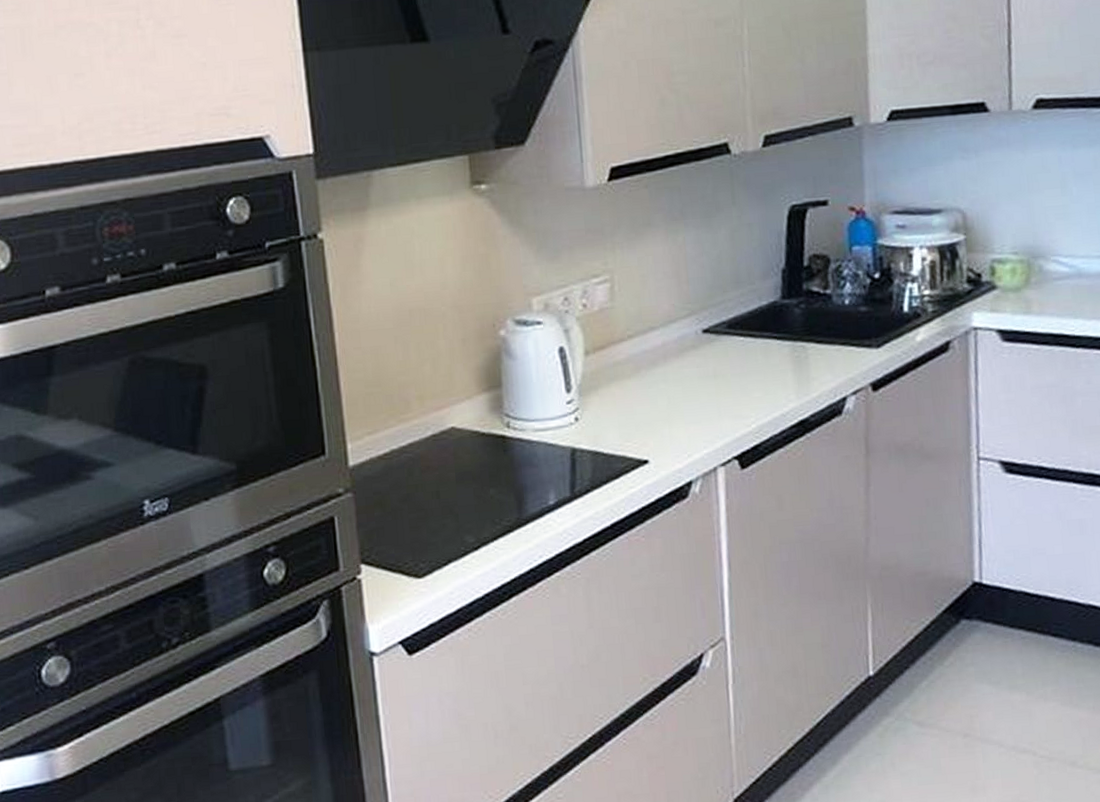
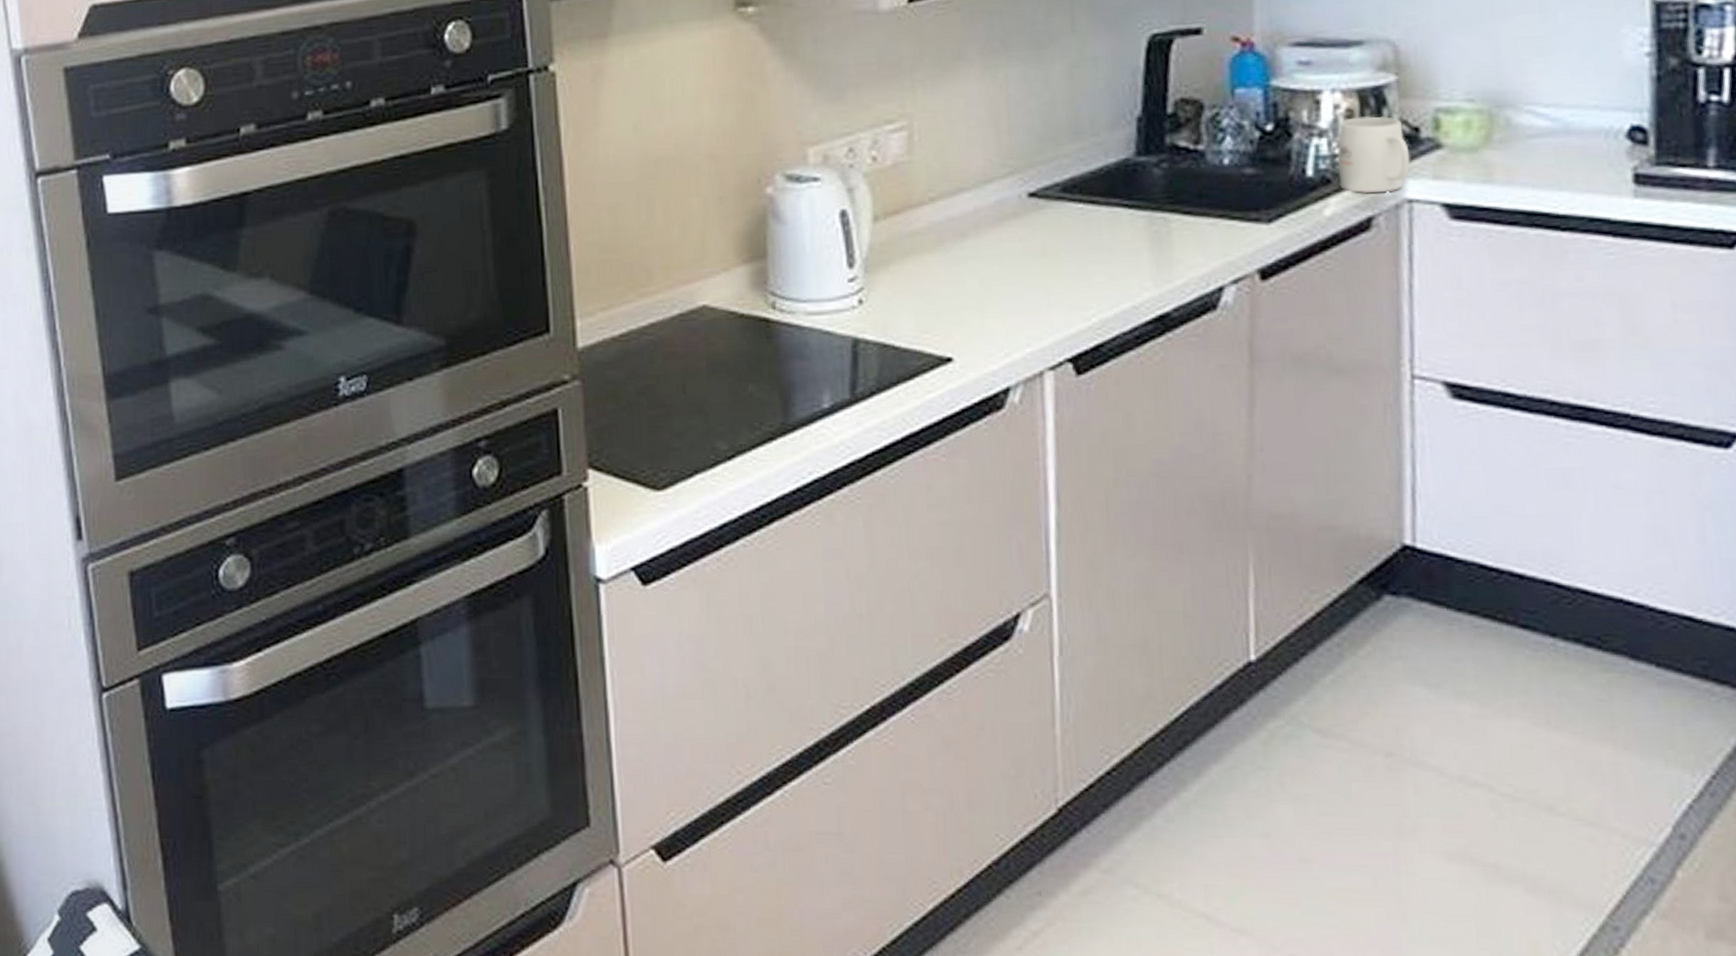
mug: none [924,266,975,324] -> present [1337,116,1411,194]

